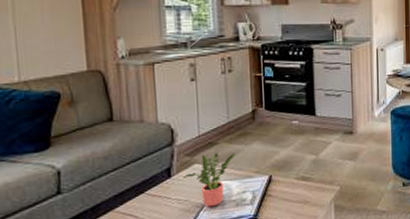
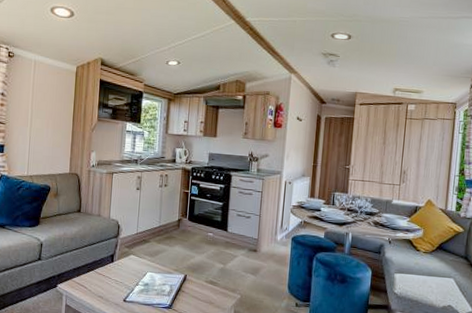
potted plant: present [184,153,236,207] -> none [122,248,162,292]

